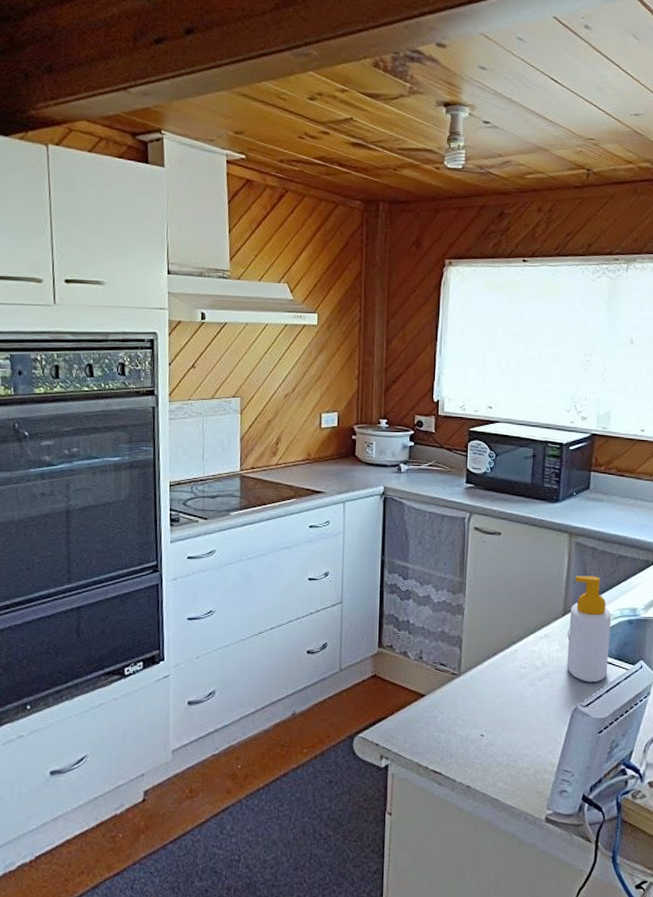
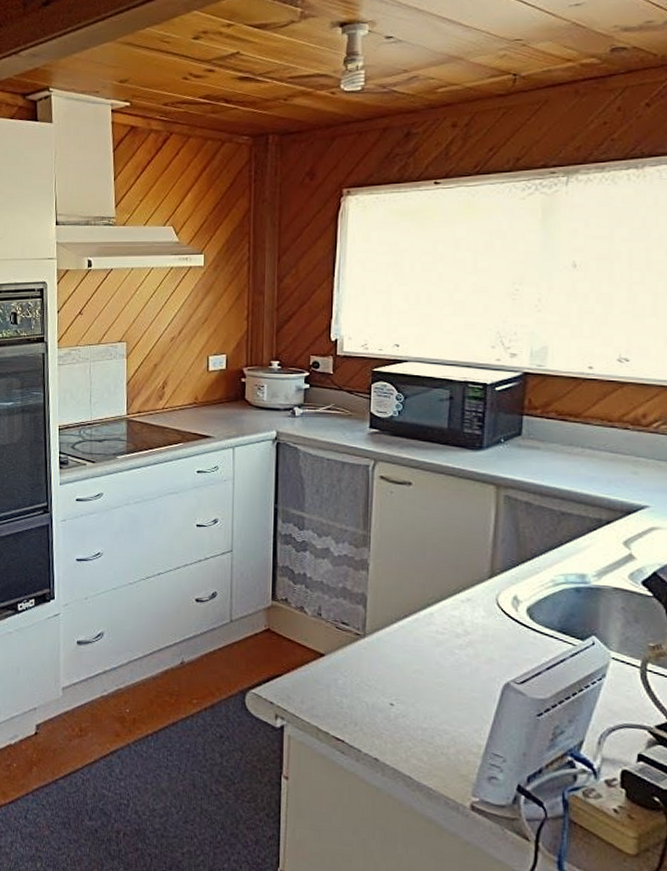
soap bottle: present [567,575,612,683] -> none [495,533,553,657]

